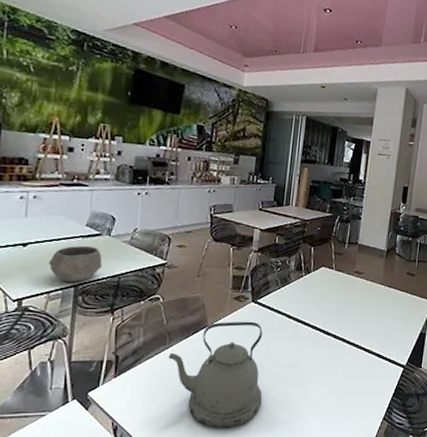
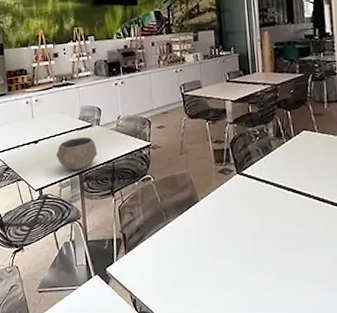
kettle: present [168,321,263,428] -> none [168,193,266,302]

